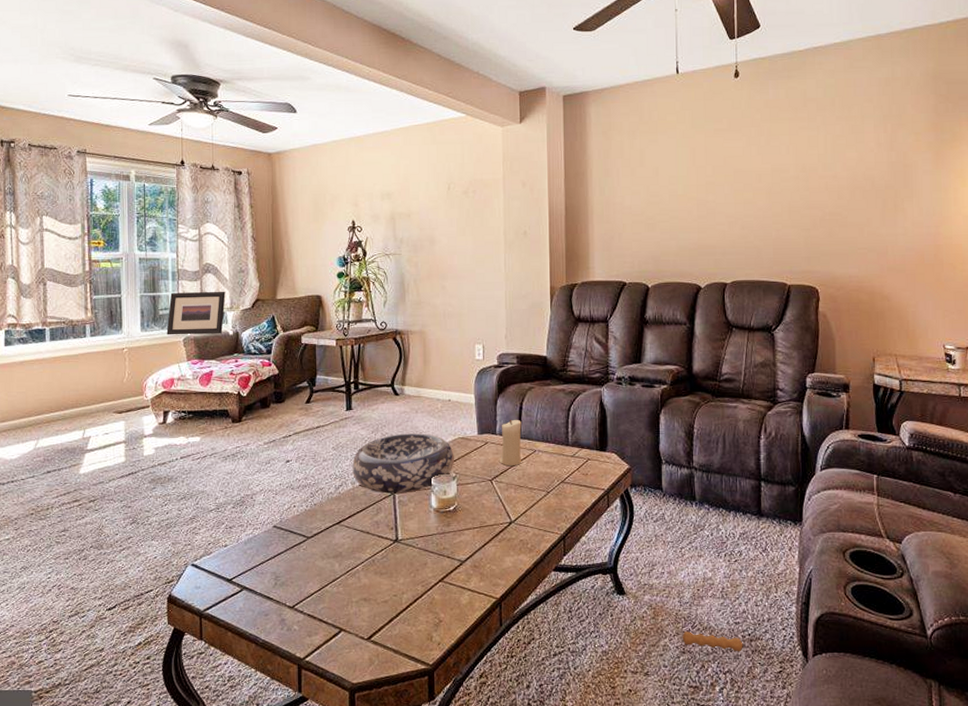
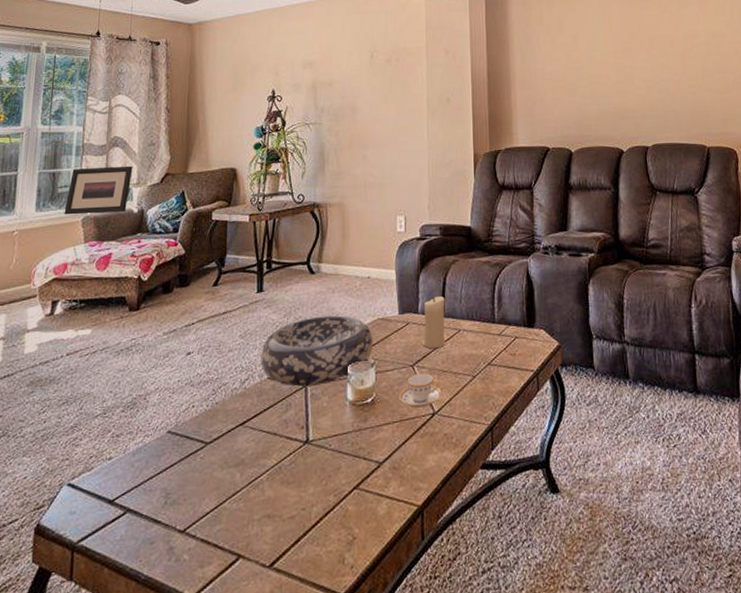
teacup: none [479,488,518,517] -> present [399,373,442,408]
dog toy: present [682,631,743,652] -> none [622,533,689,555]

